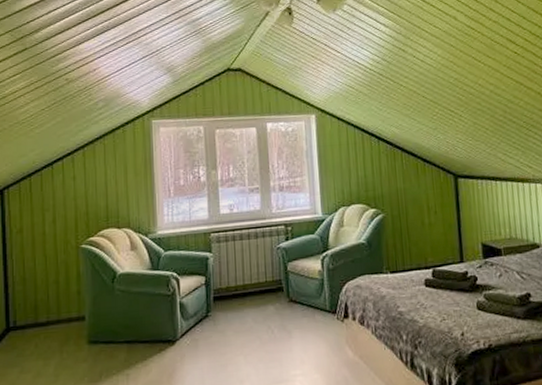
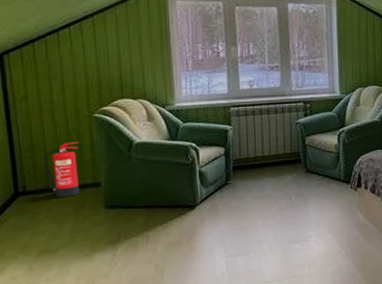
fire extinguisher: none [35,274,67,332] -> present [44,142,79,197]

